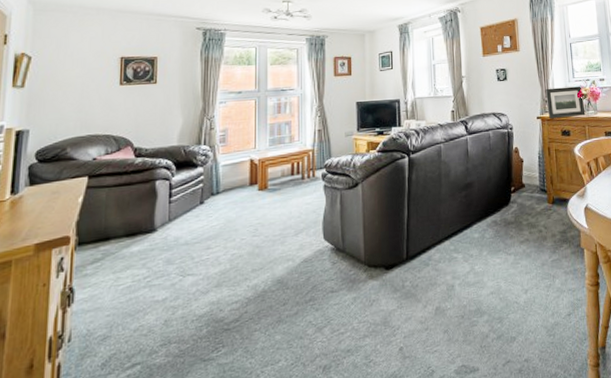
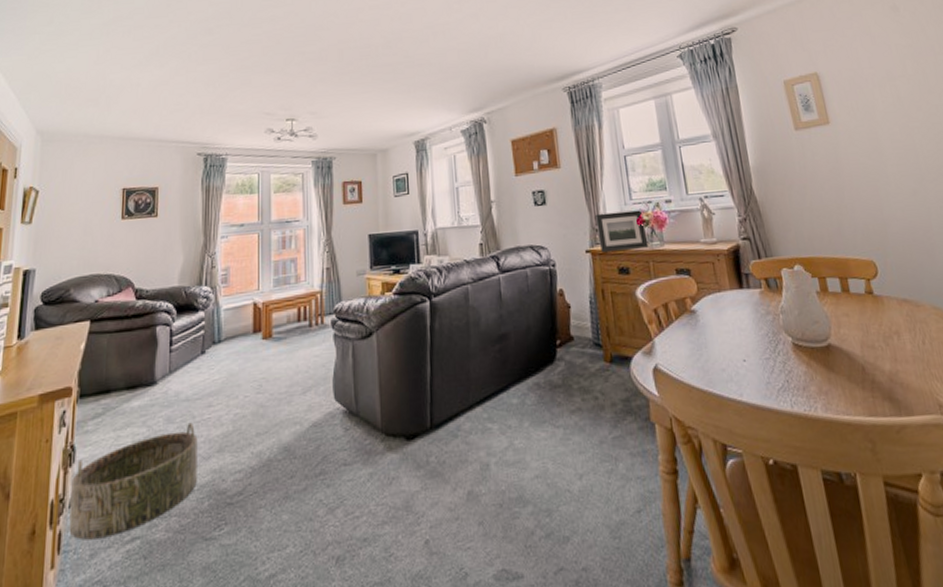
basket: none [68,263,197,370] -> present [69,422,198,541]

